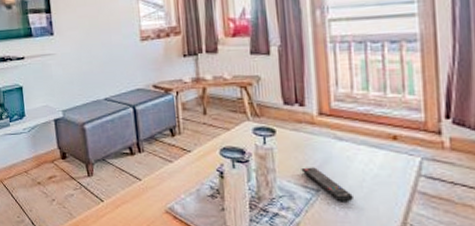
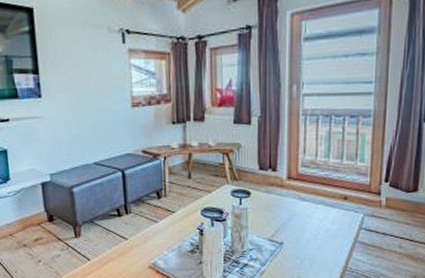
remote control: present [301,167,353,202] -> none [269,224,309,252]

